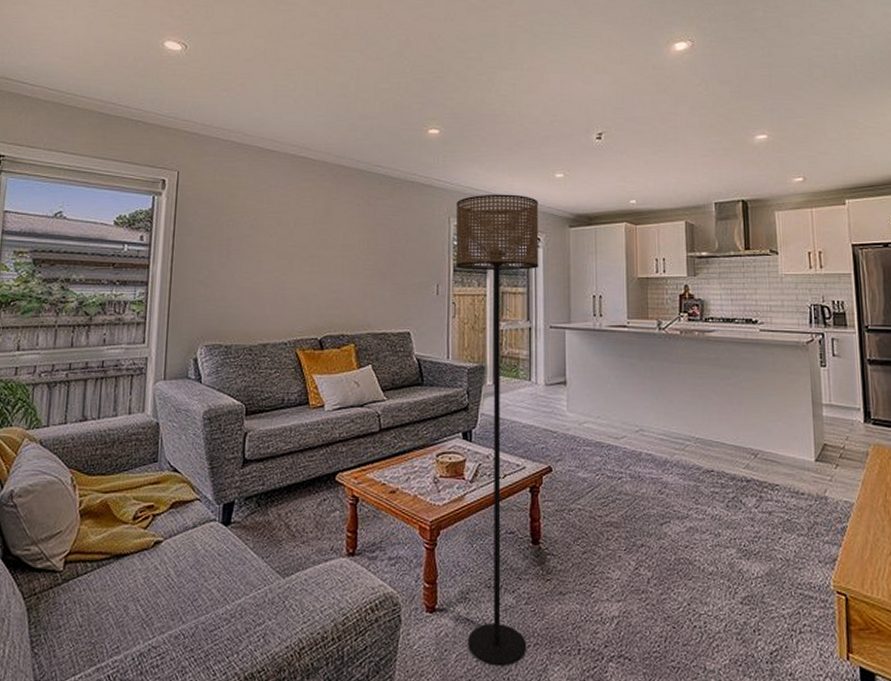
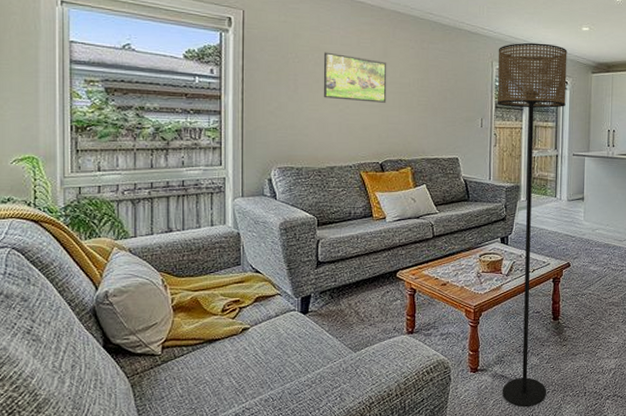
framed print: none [258,213,329,269] -> present [323,52,387,103]

